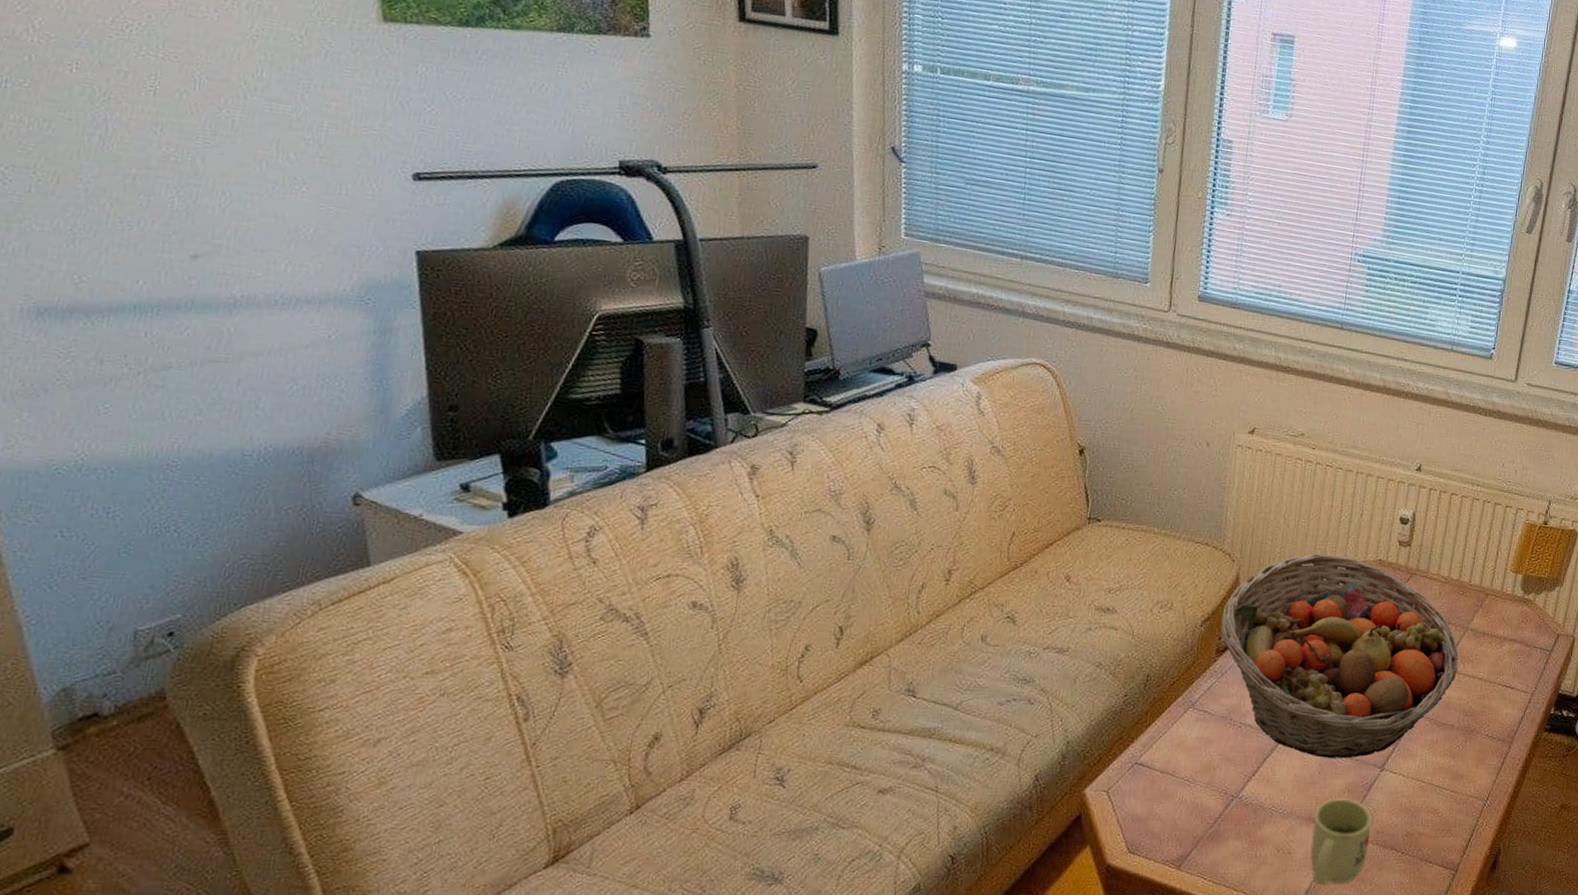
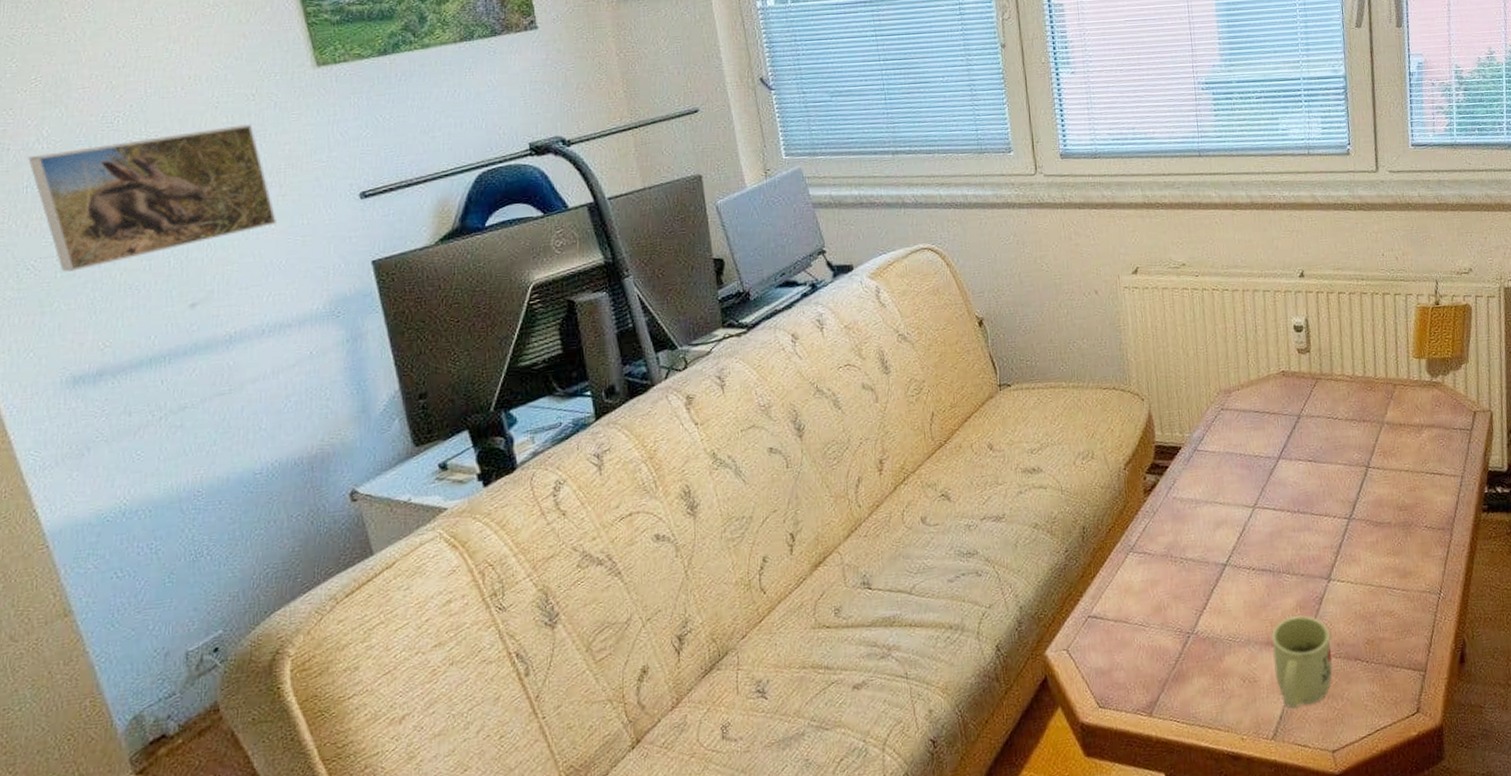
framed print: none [11,47,310,190] -> present [28,124,276,272]
fruit basket: present [1220,553,1459,759] -> none [1142,375,1382,579]

